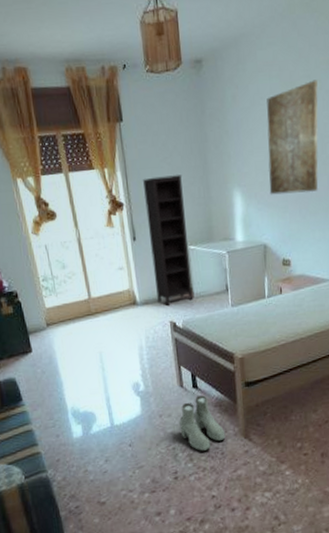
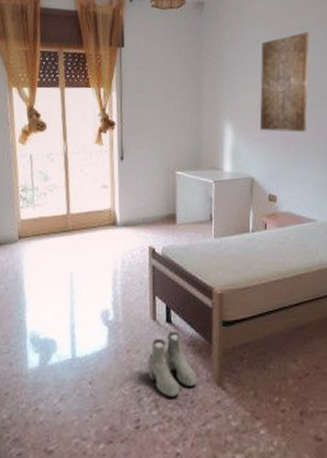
bookcase: present [142,175,193,307] -> none [136,101,176,231]

